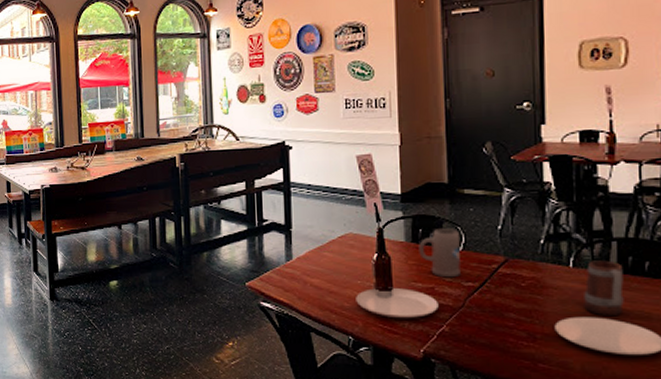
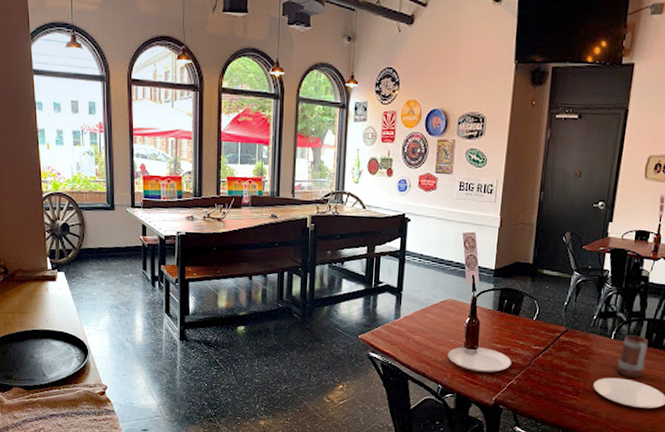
beer mug: present [419,229,462,278] -> none [502,301,535,342]

